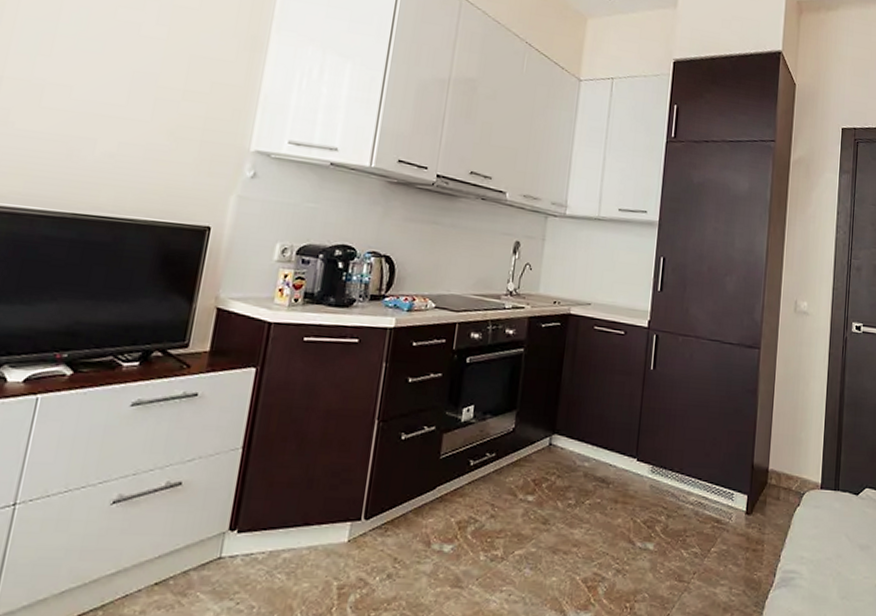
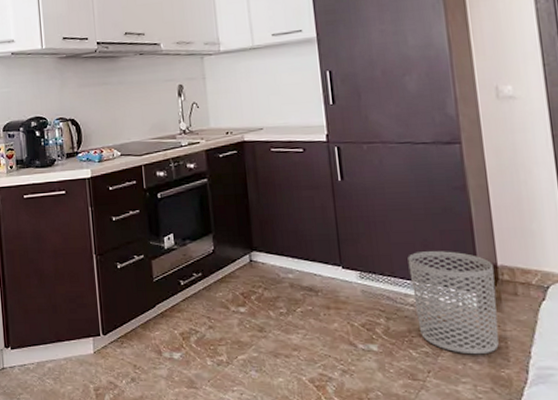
waste bin: none [693,450,765,557] -> present [407,251,499,355]

